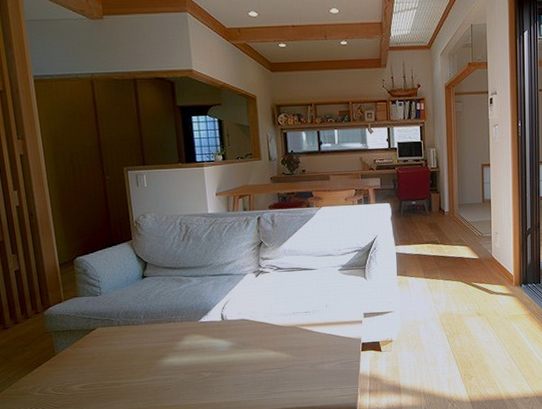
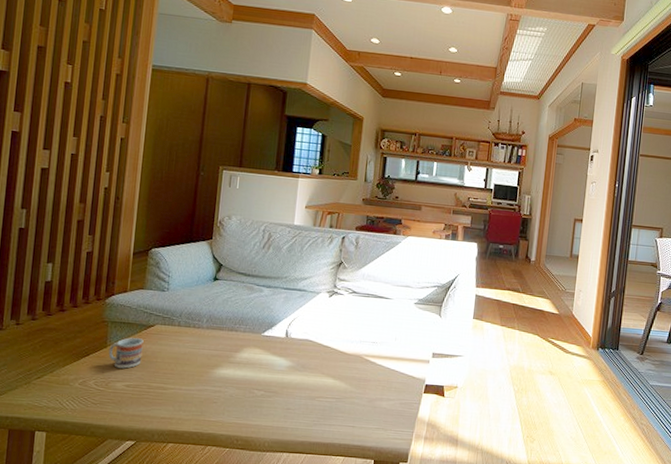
cup: none [57,342,91,373] -> present [108,337,144,369]

